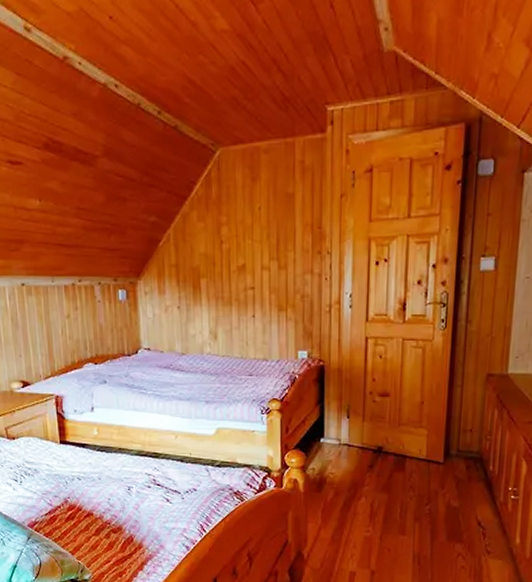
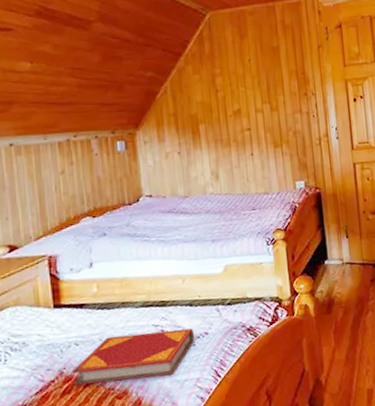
hardback book: none [75,477,183,521] -> present [72,328,194,386]

